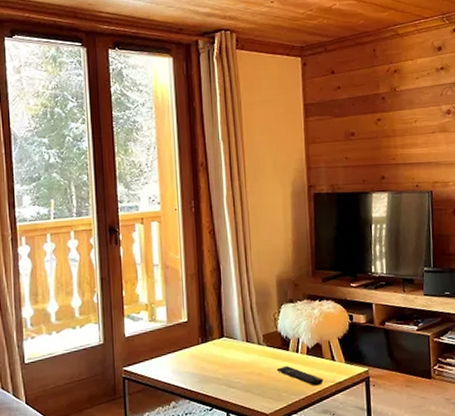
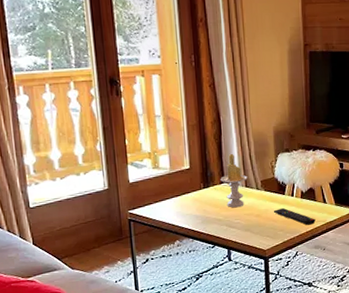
candle: none [219,304,248,366] -> present [220,153,248,208]

